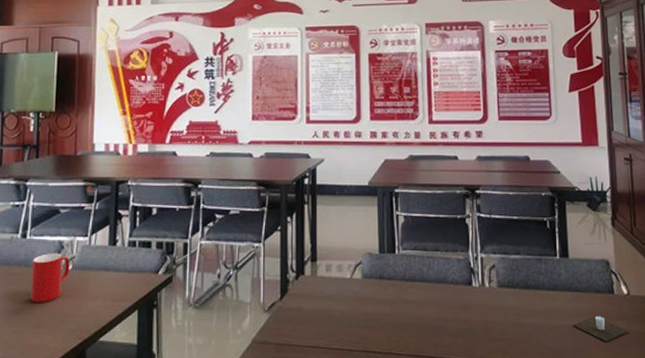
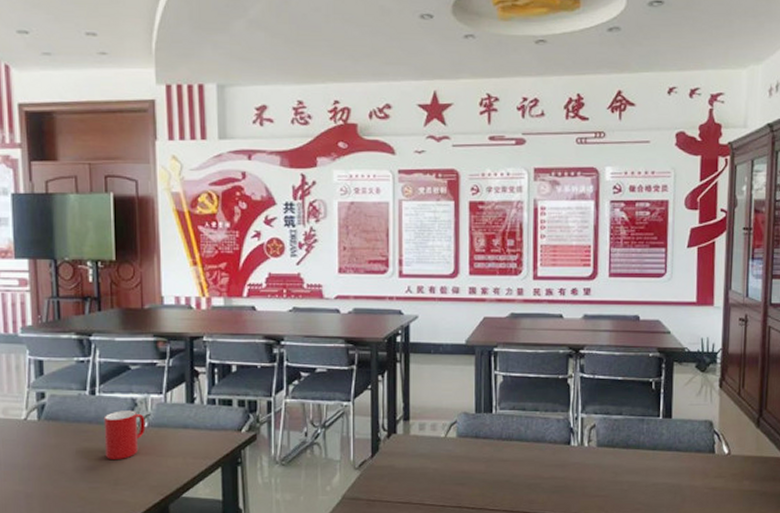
cup: present [573,316,629,341] -> none [670,474,726,498]

